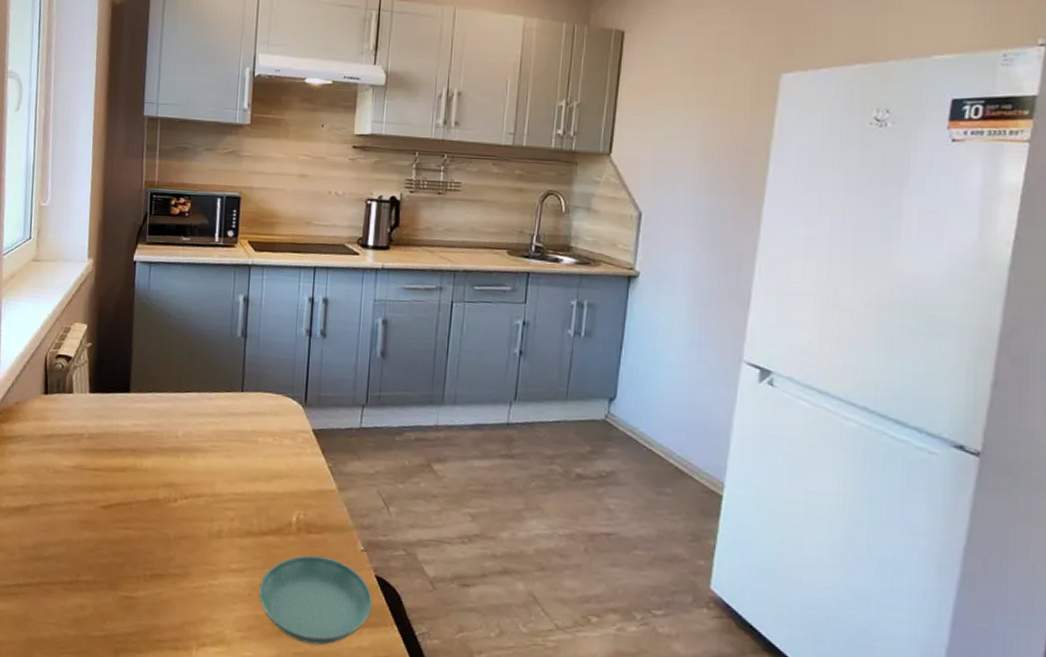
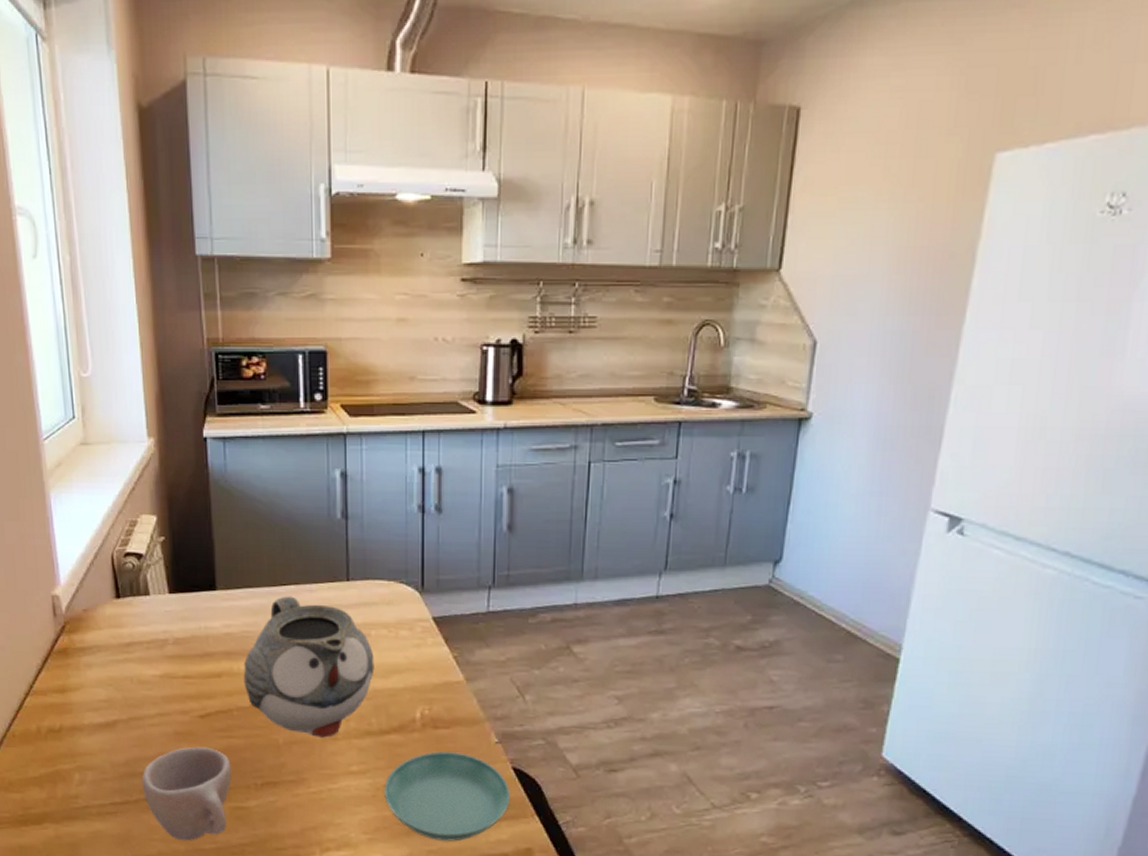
cup: none [44,535,125,627] -> present [141,746,231,841]
teapot: none [144,401,260,535] -> present [243,596,375,738]

